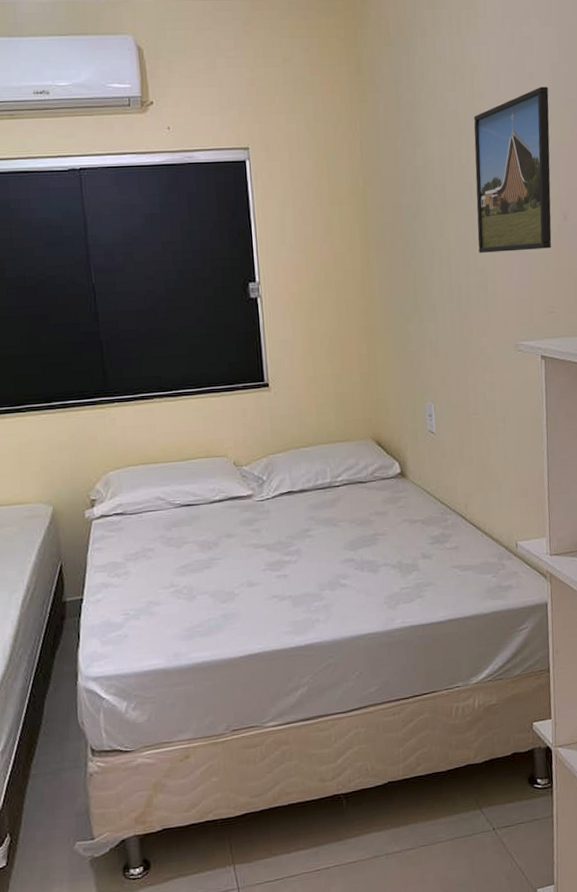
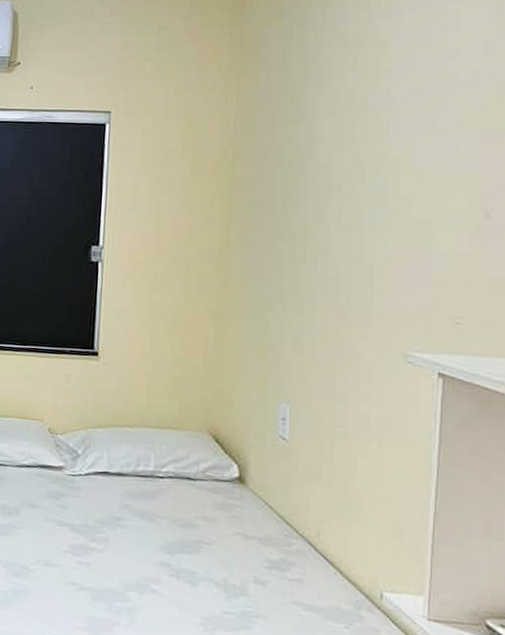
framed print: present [474,86,552,253] -> none [366,66,477,249]

